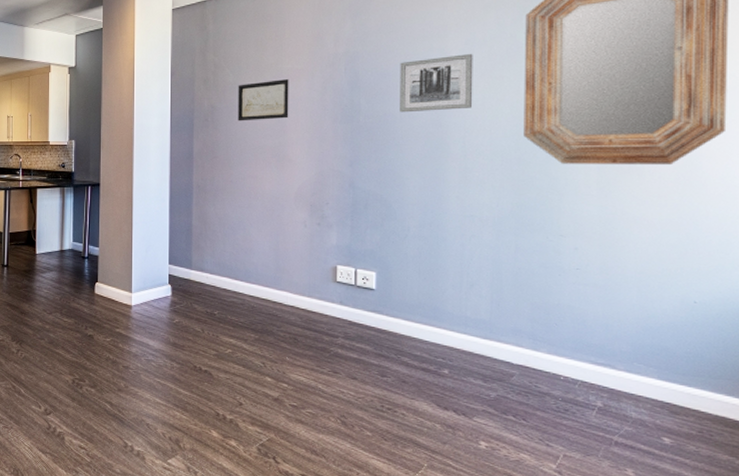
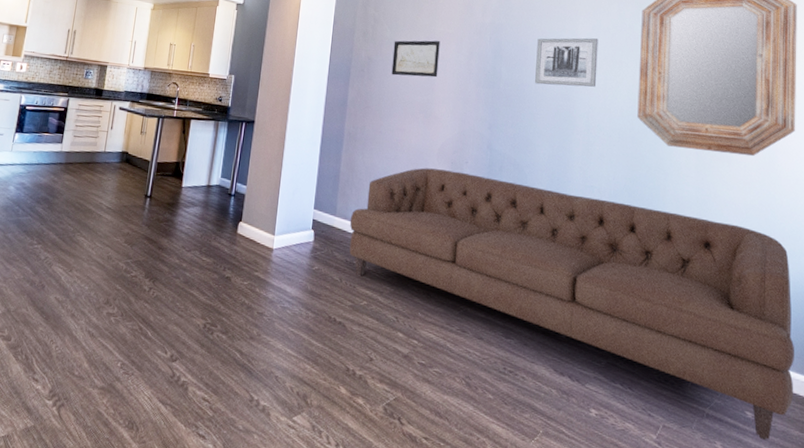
sofa: none [207,213,724,466] -> present [349,168,795,441]

